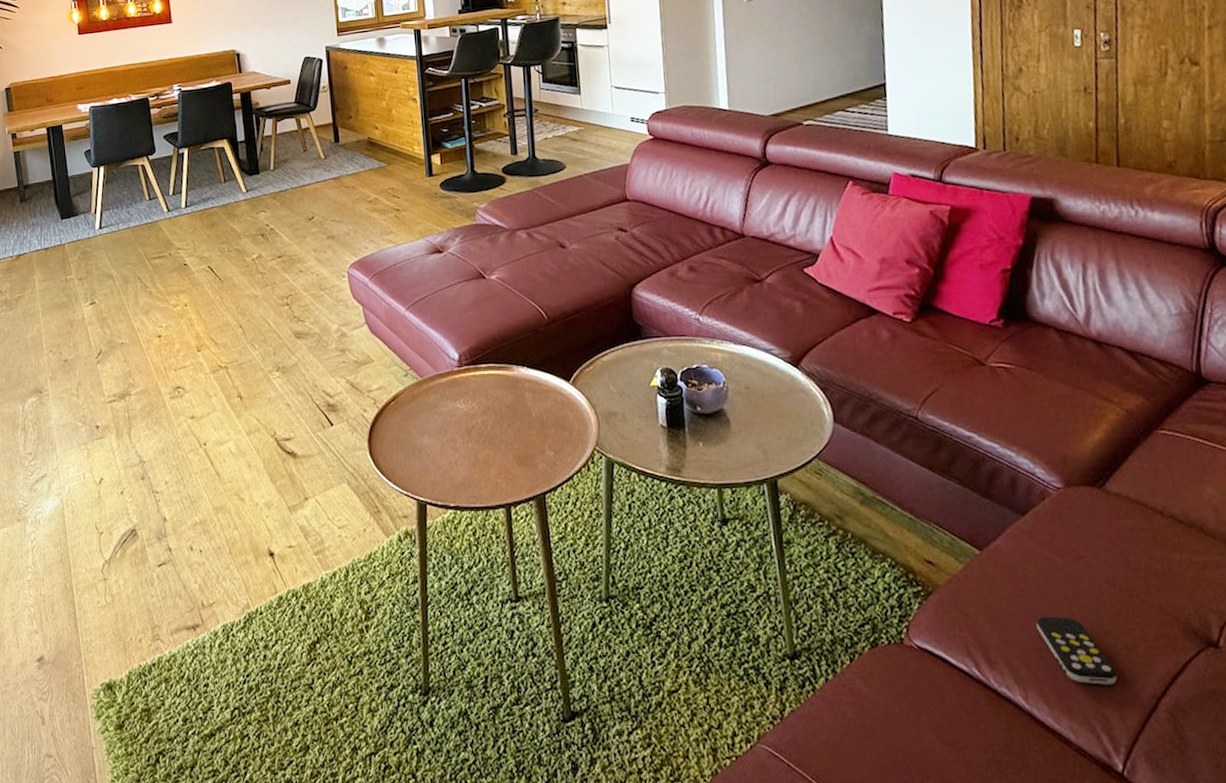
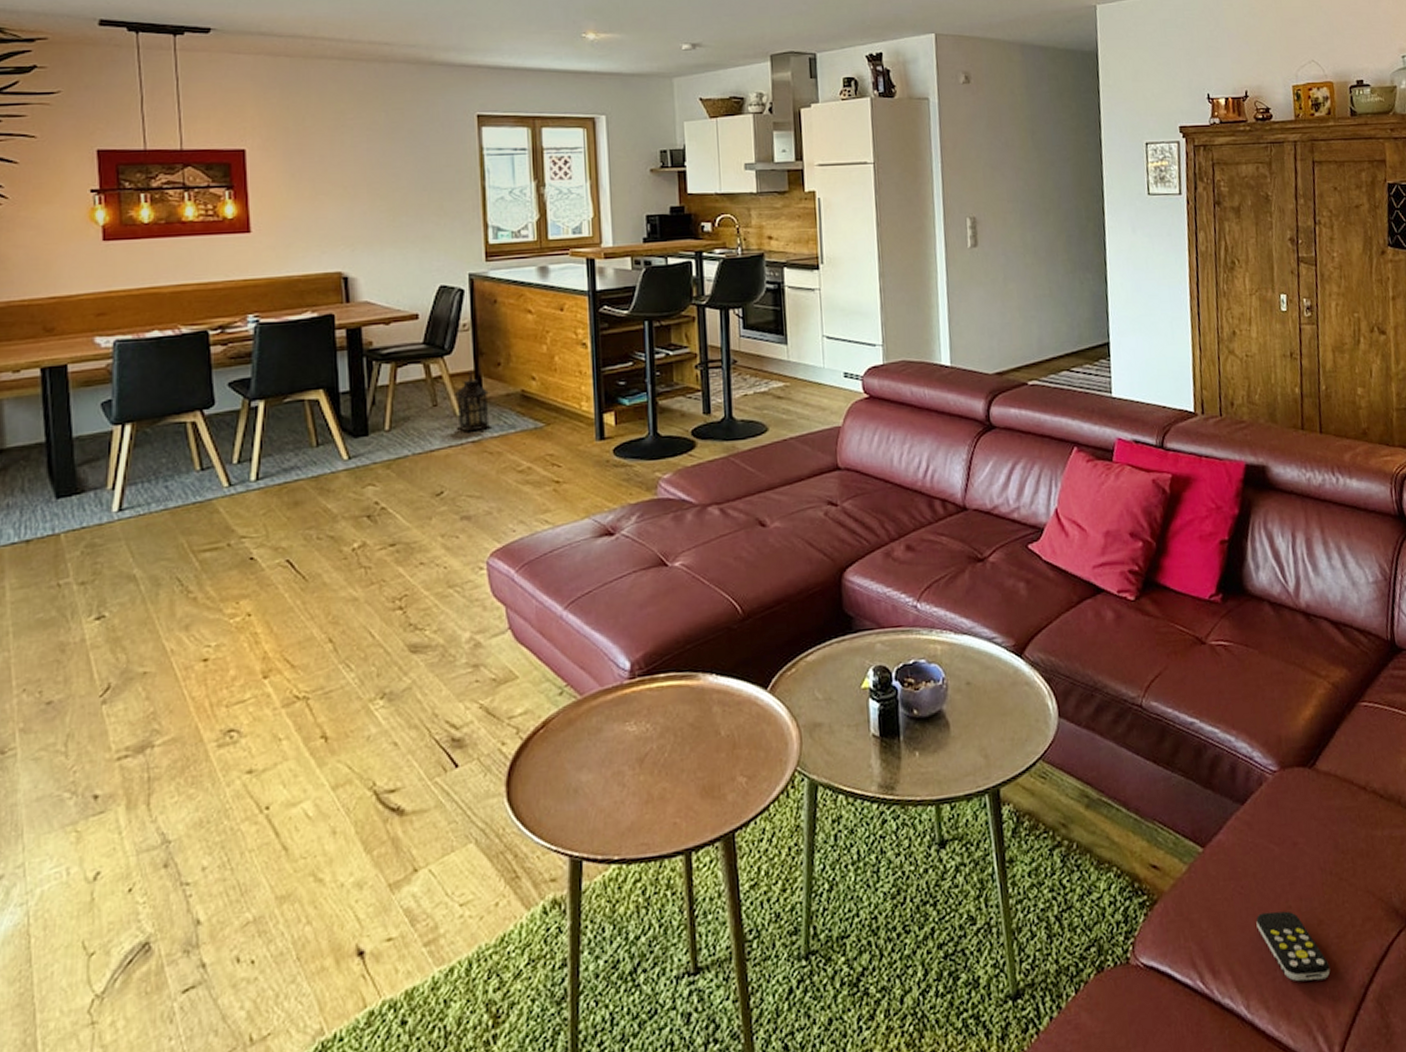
lantern: none [318,123,347,171] -> present [453,370,491,432]

